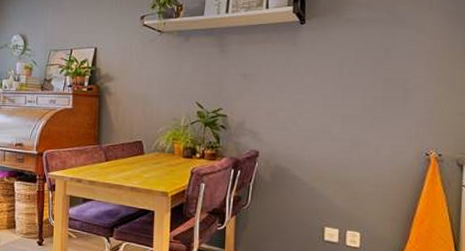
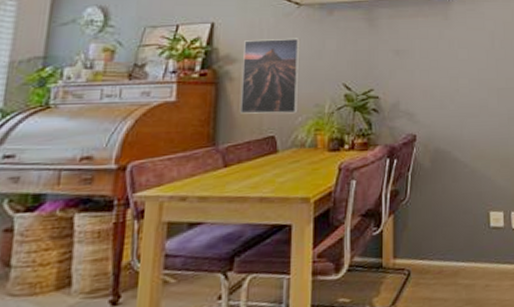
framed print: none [116,61,162,125] -> present [239,38,301,114]

